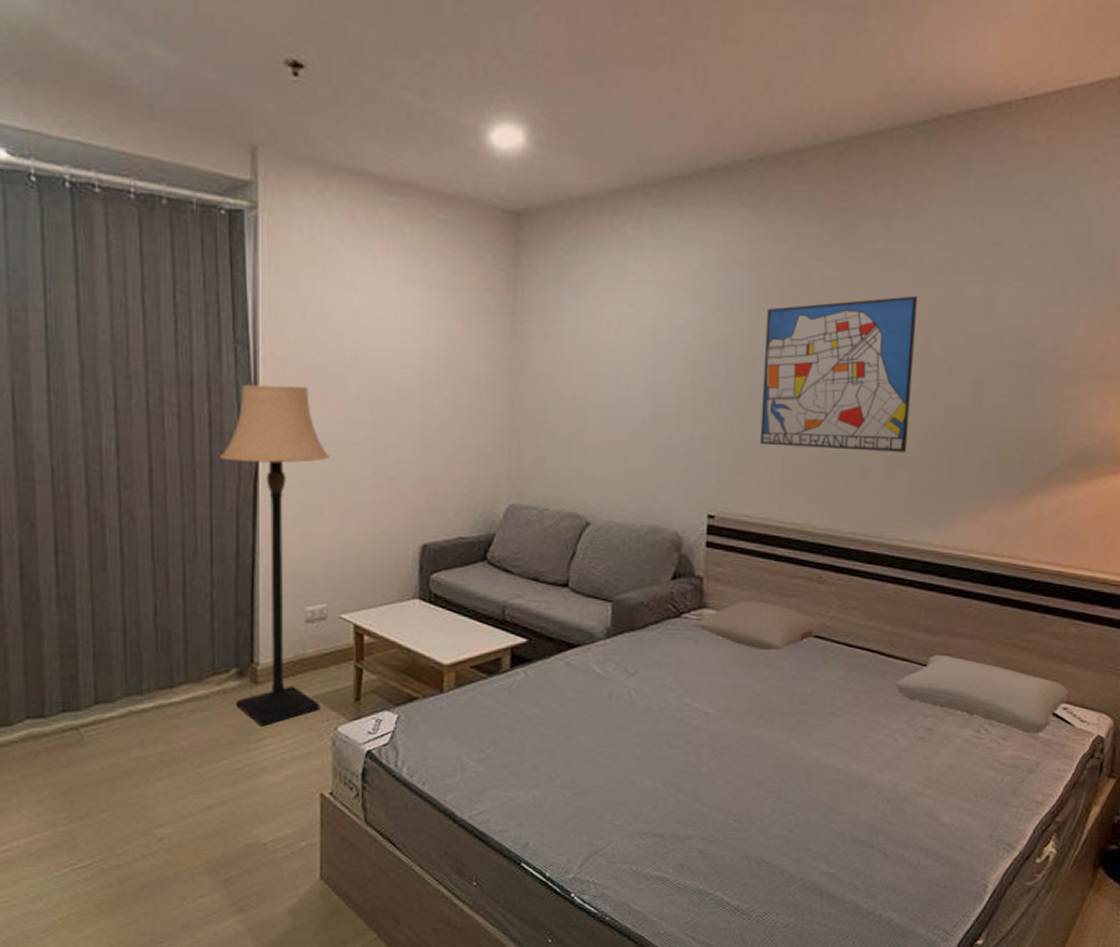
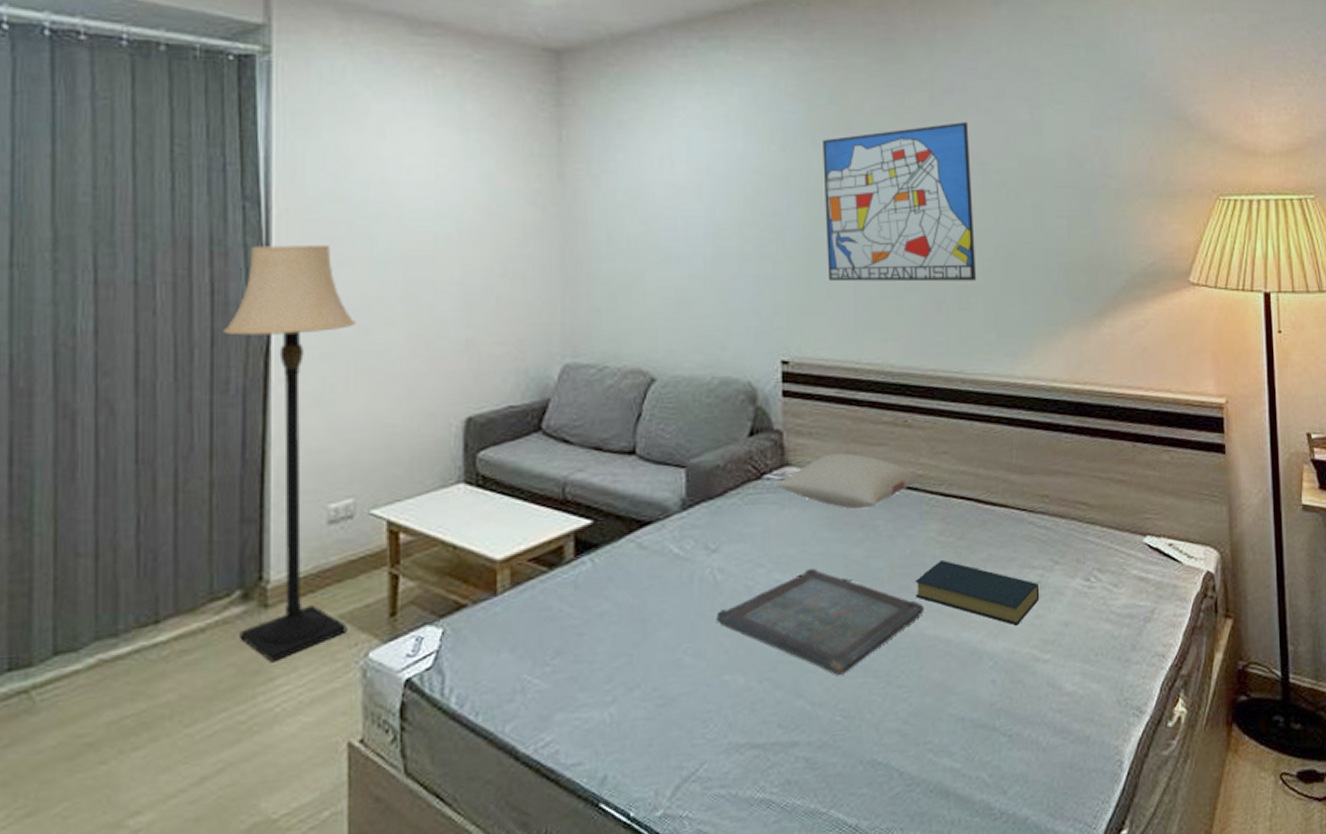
serving tray: none [629,696,819,788] -> present [716,568,924,676]
hardback book: none [812,701,930,763] -> present [915,559,1040,626]
pillow: present [895,654,1069,735] -> none [997,496,1172,578]

